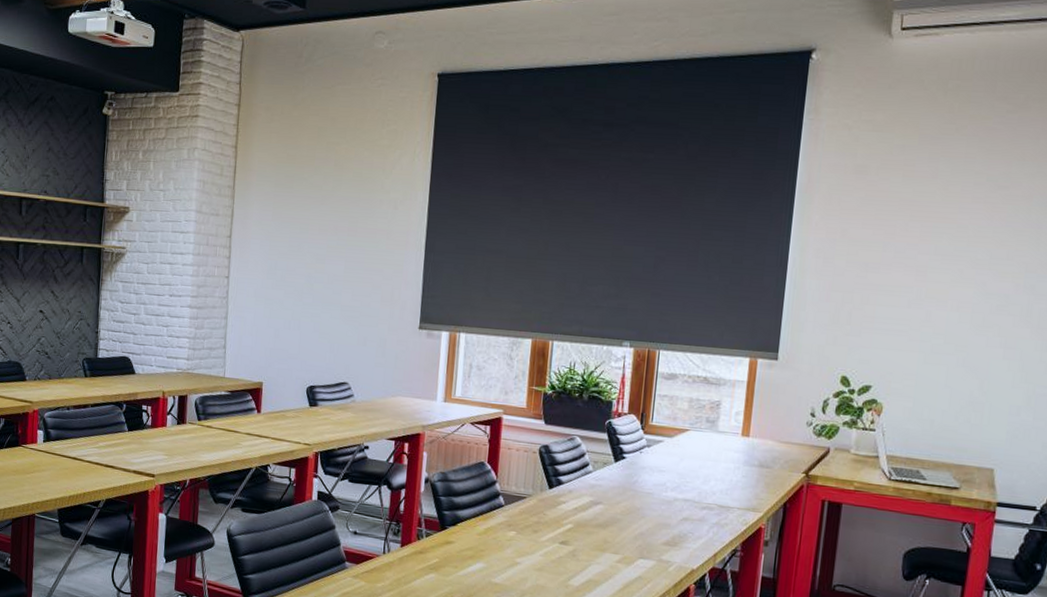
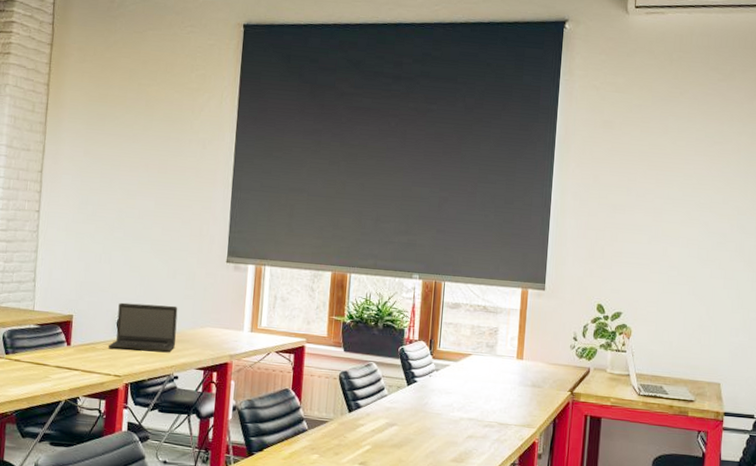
laptop: none [297,370,369,422] -> present [107,302,178,353]

